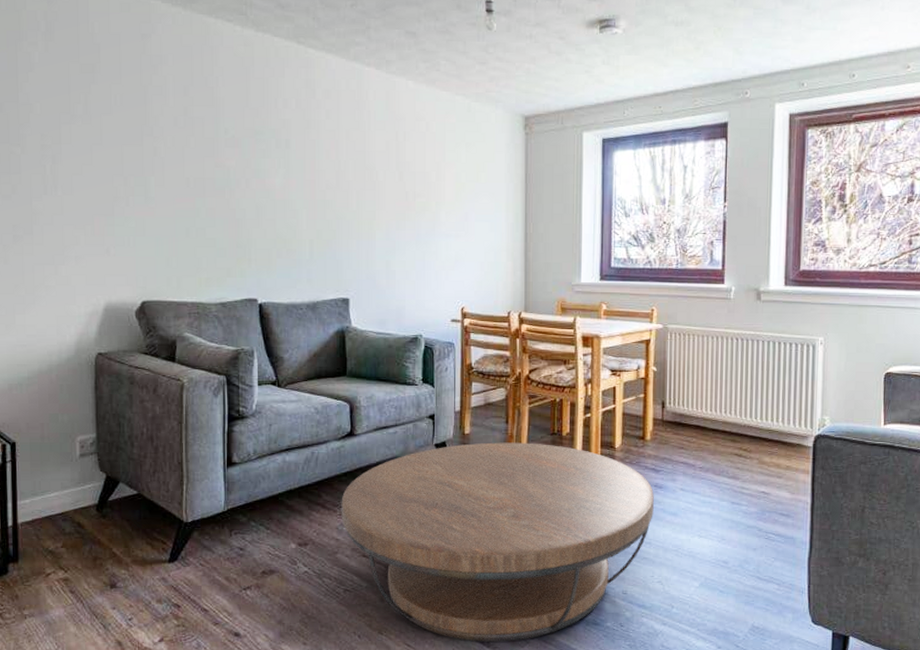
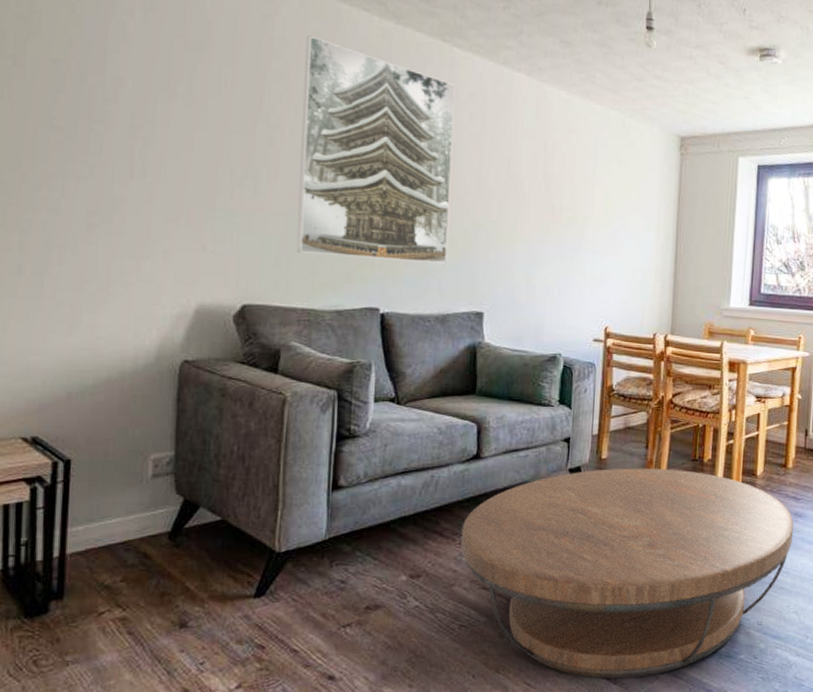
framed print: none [180,50,314,254] -> present [296,35,455,263]

